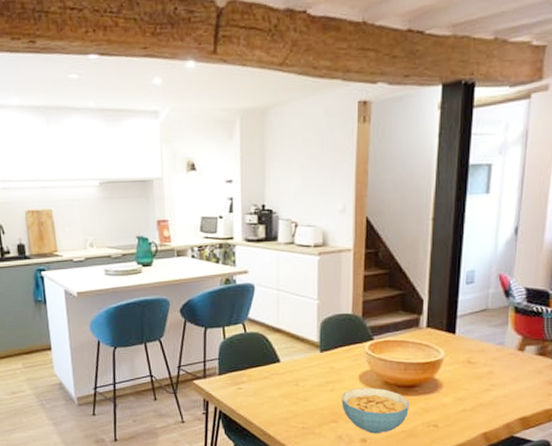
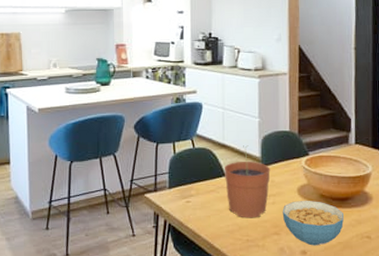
plant pot: none [278,329,330,406] -> present [224,145,271,218]

